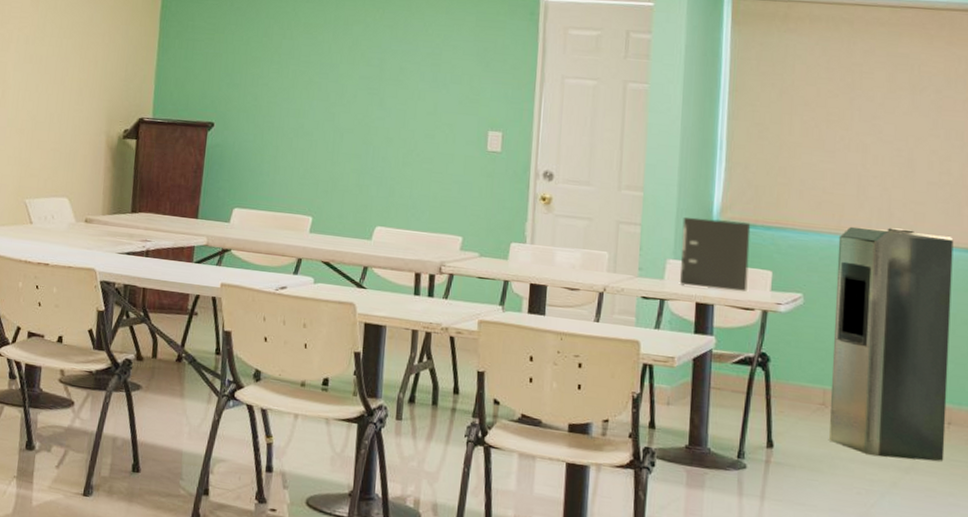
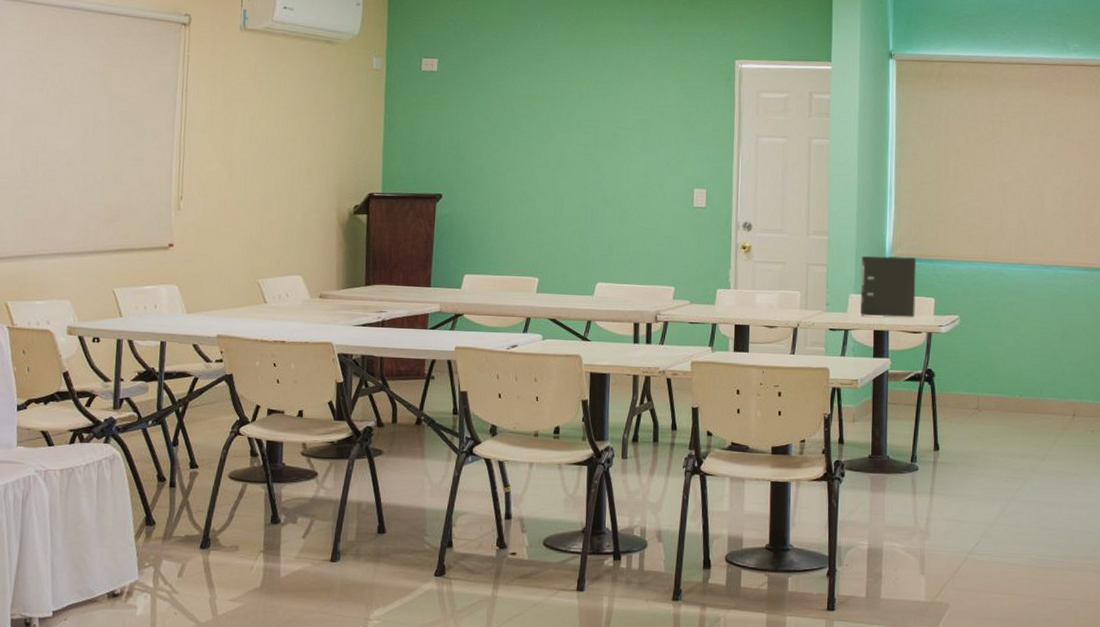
water dispenser: present [828,226,954,461] -> none [982,254,1074,448]

